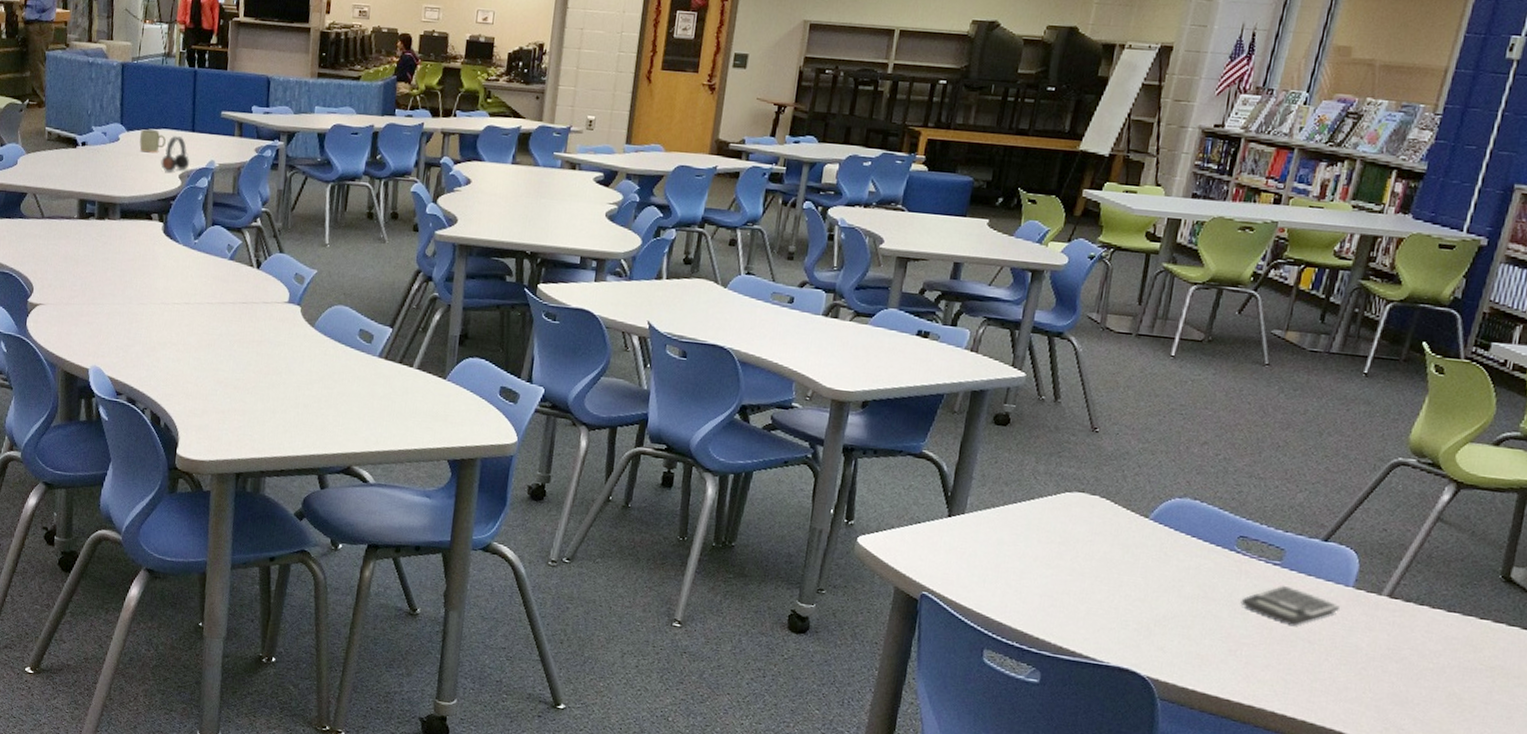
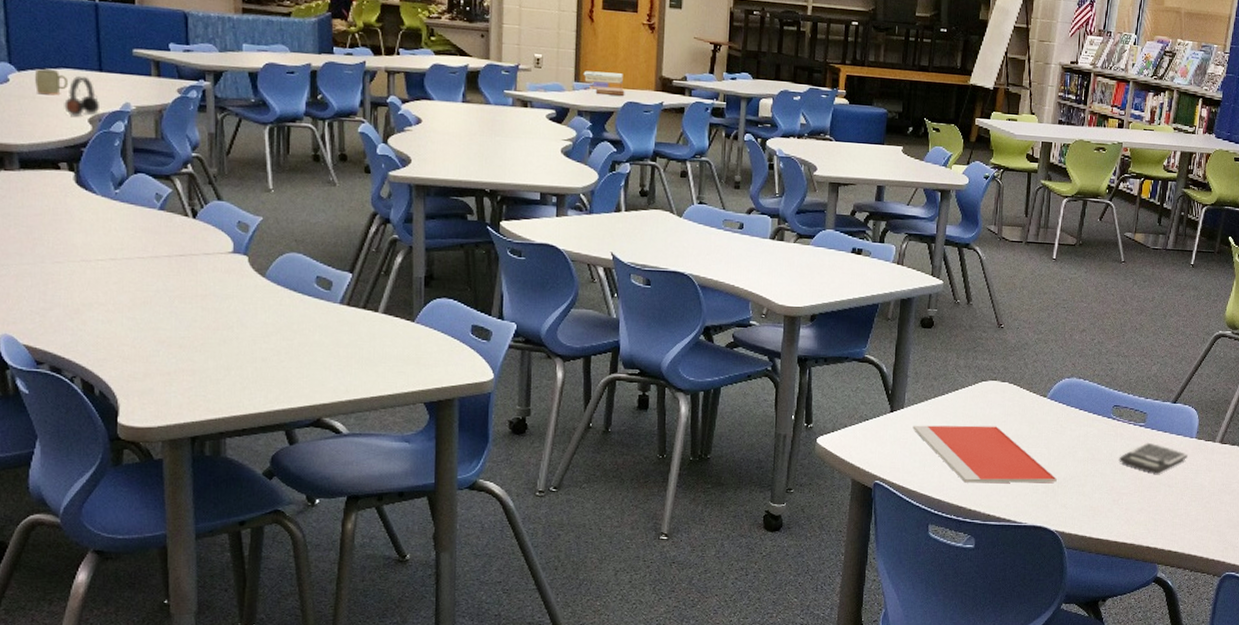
books: none [635,133,678,159] -> present [583,71,625,96]
notebook: none [973,534,1154,620] -> present [912,425,1057,483]

